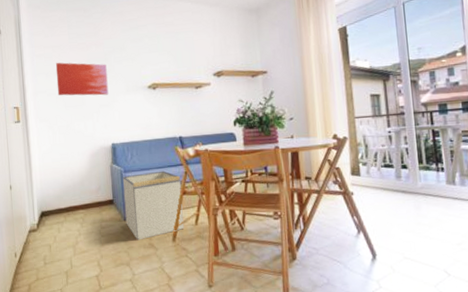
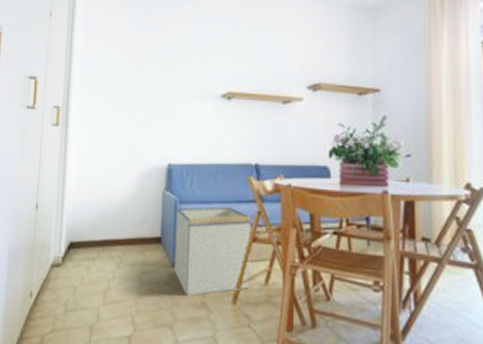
wall art: present [55,62,109,96] -> none [108,55,173,102]

